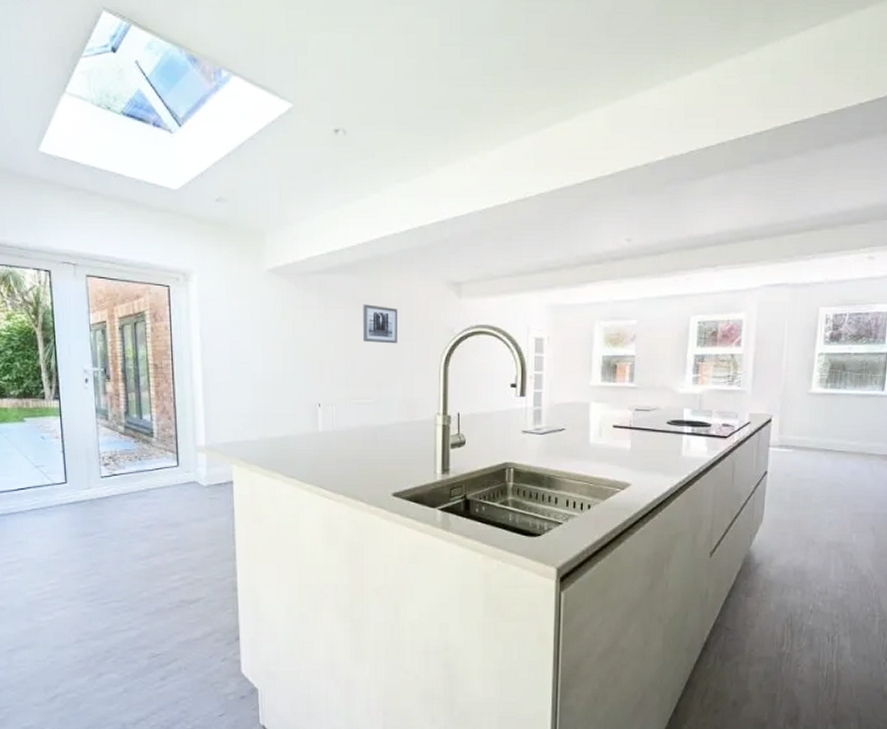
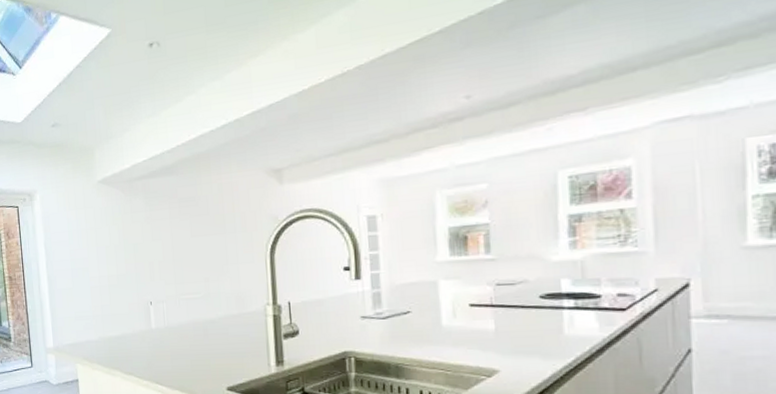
wall art: present [363,304,398,344] -> none [186,201,221,239]

